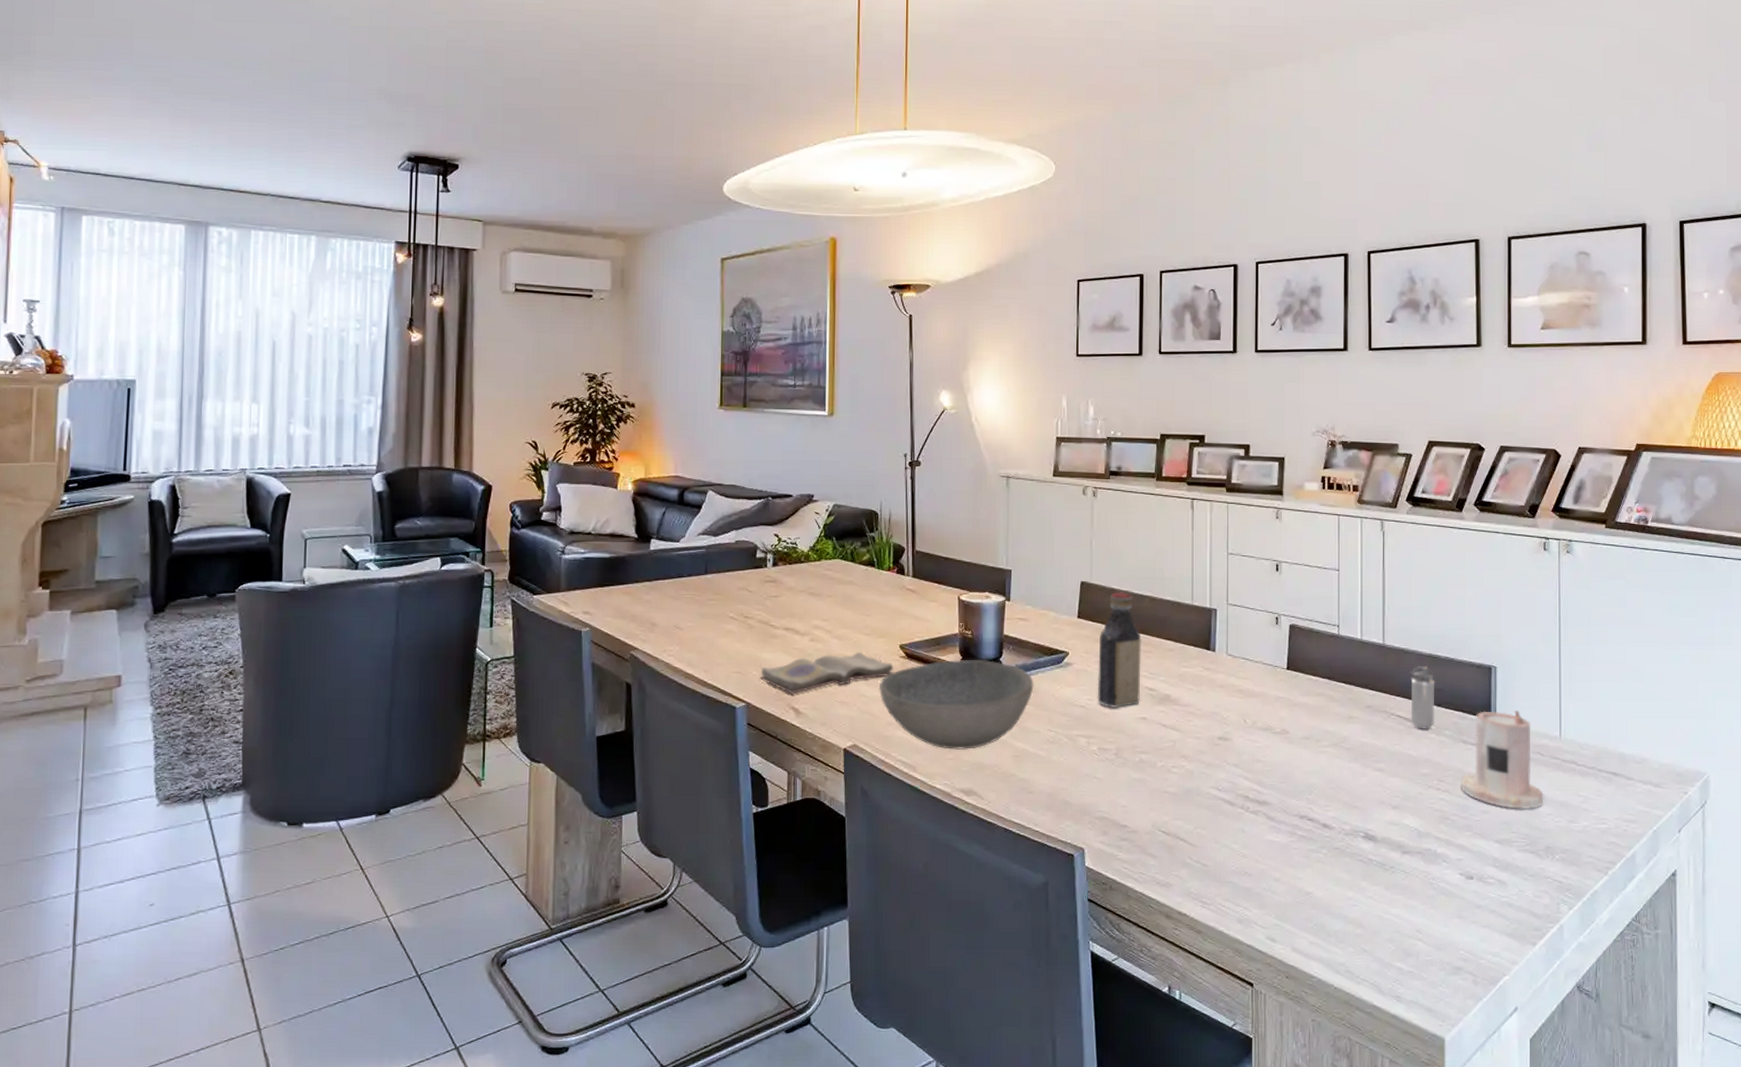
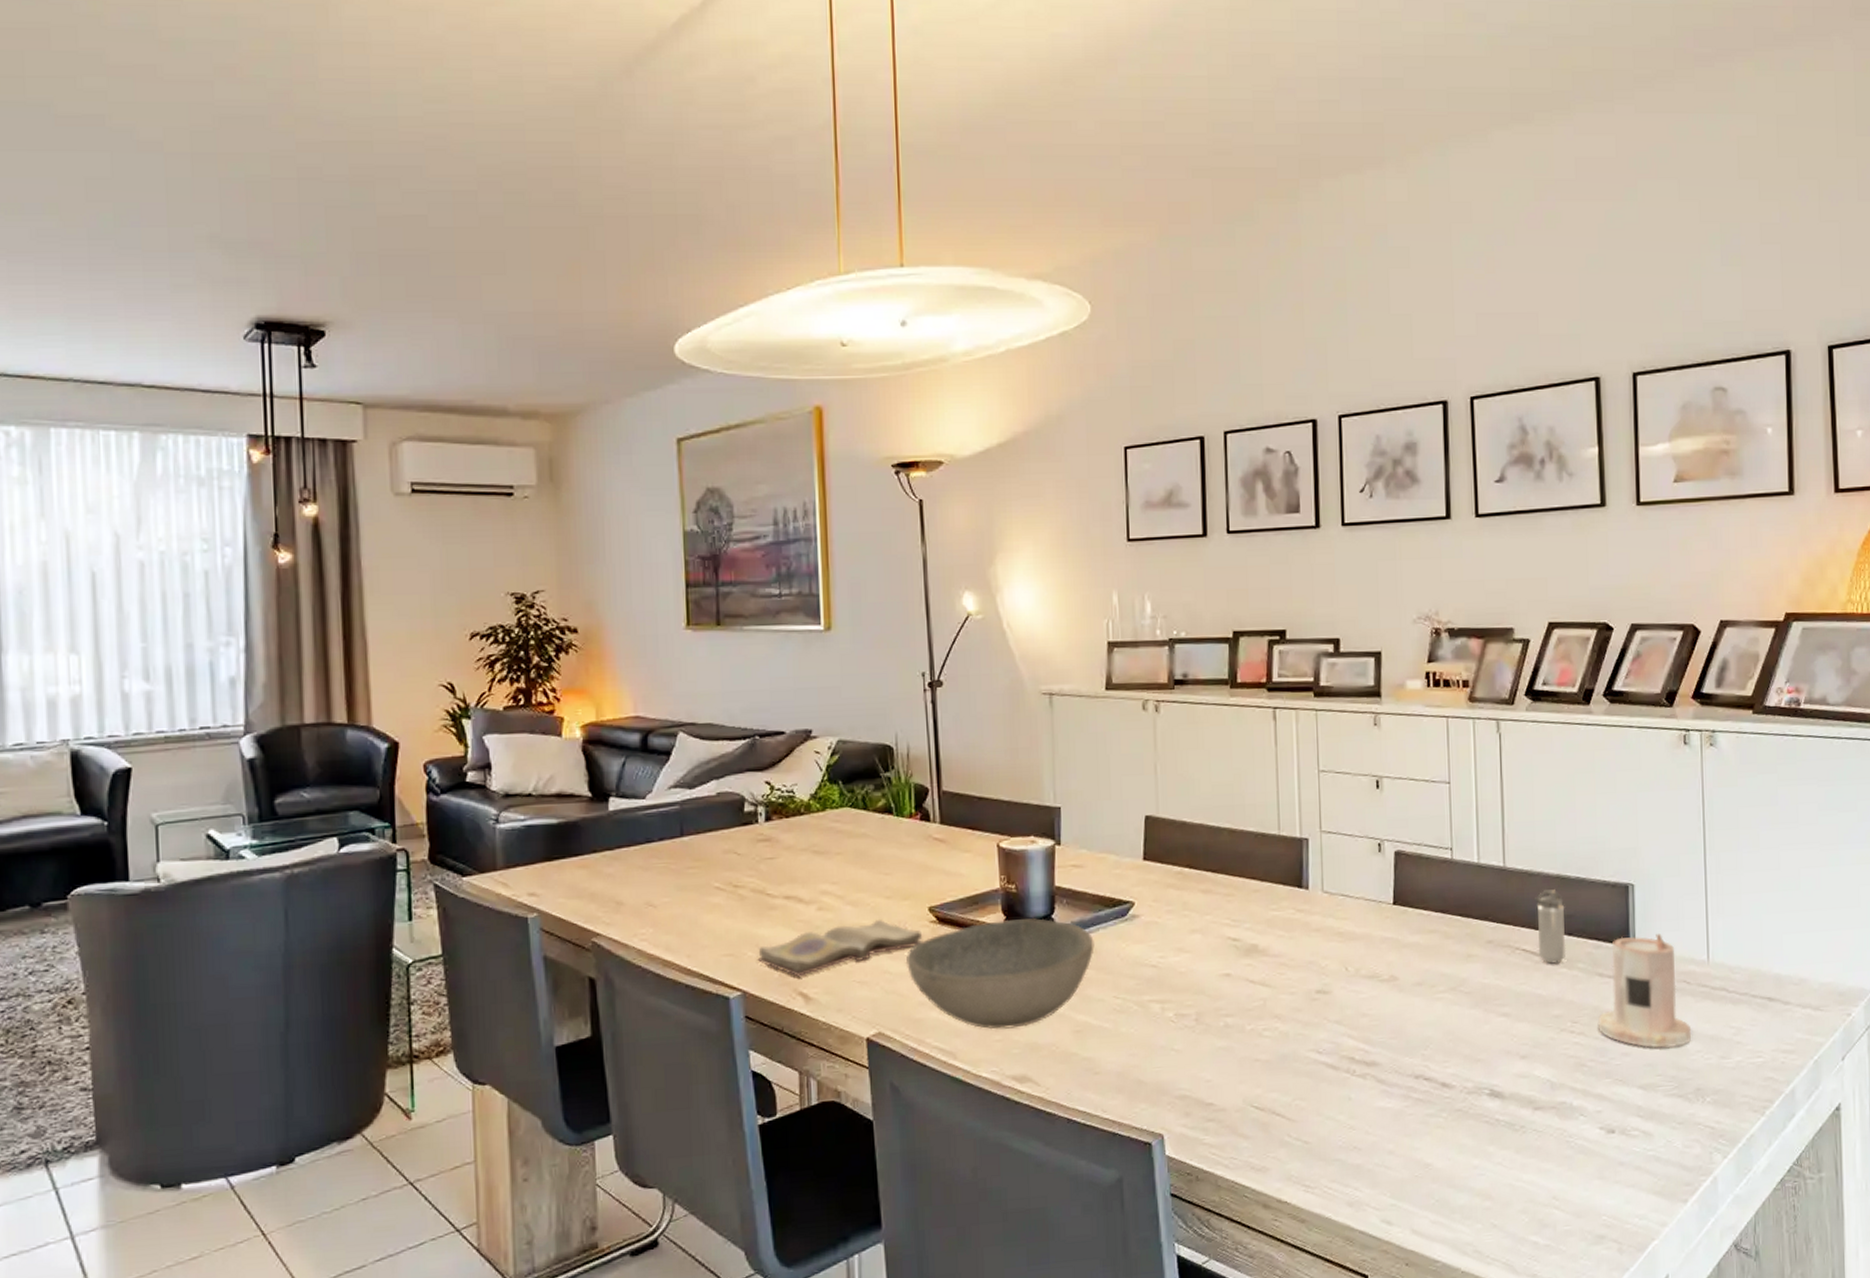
bottle: present [1097,592,1141,708] -> none [1170,825,1223,965]

